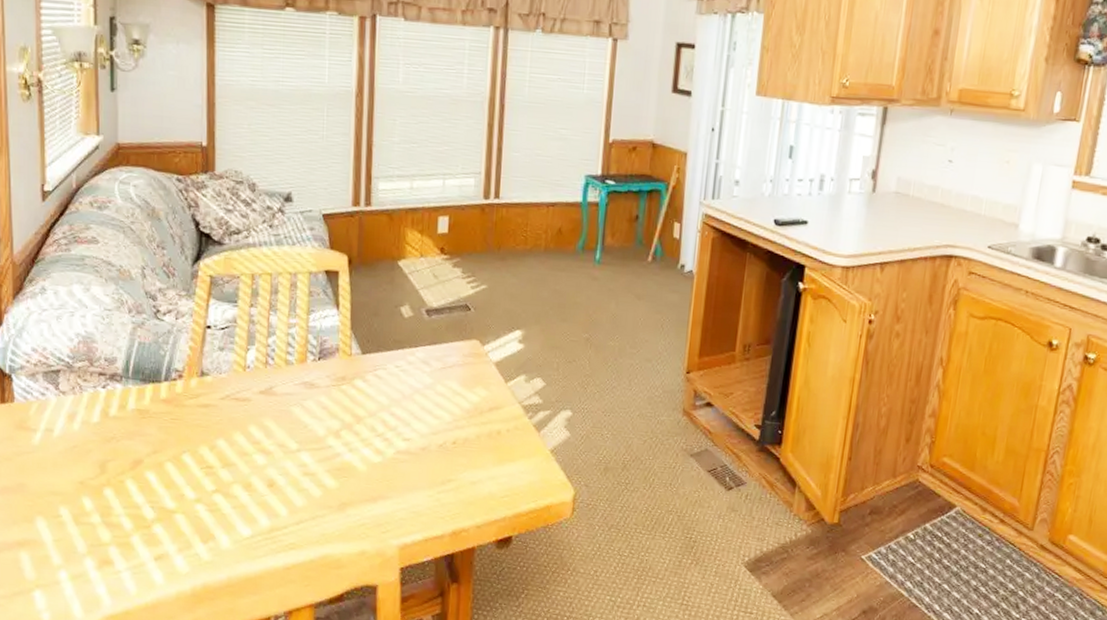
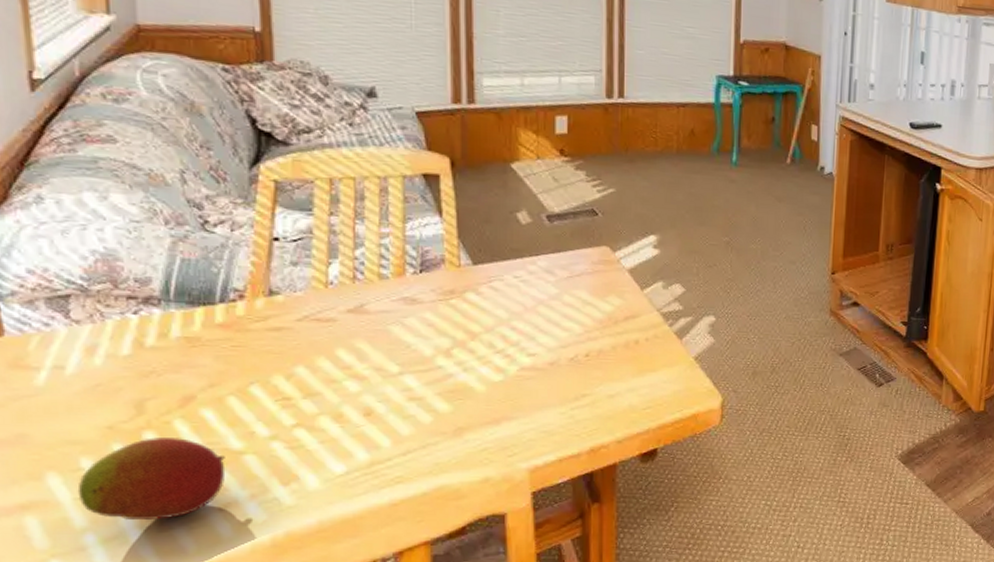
fruit: none [56,493,161,564] -> present [77,437,226,520]

